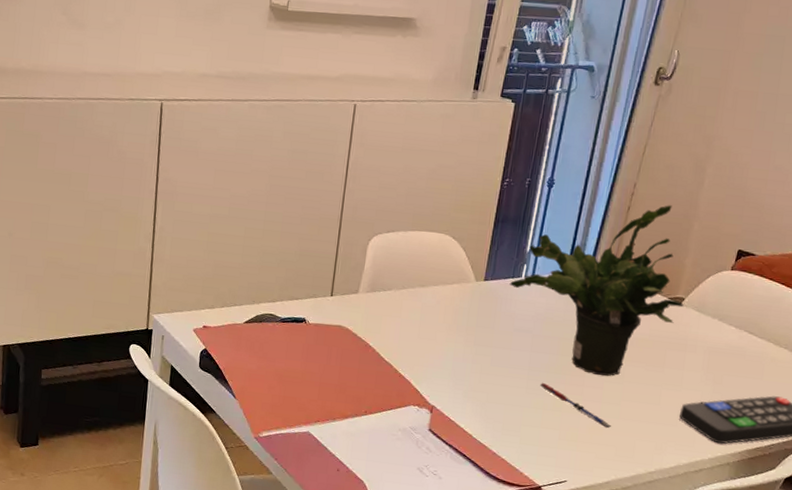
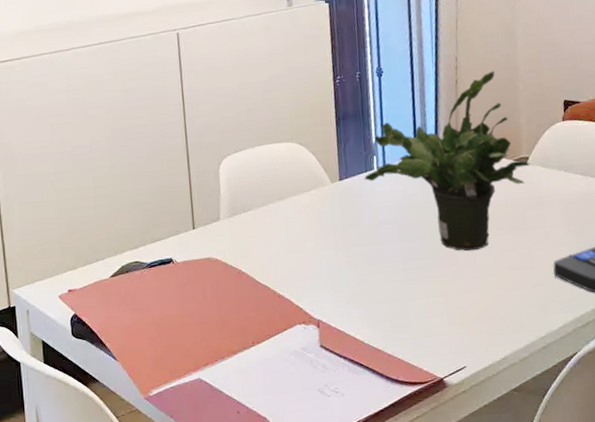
pen: present [539,382,611,428] -> none [416,270,494,302]

